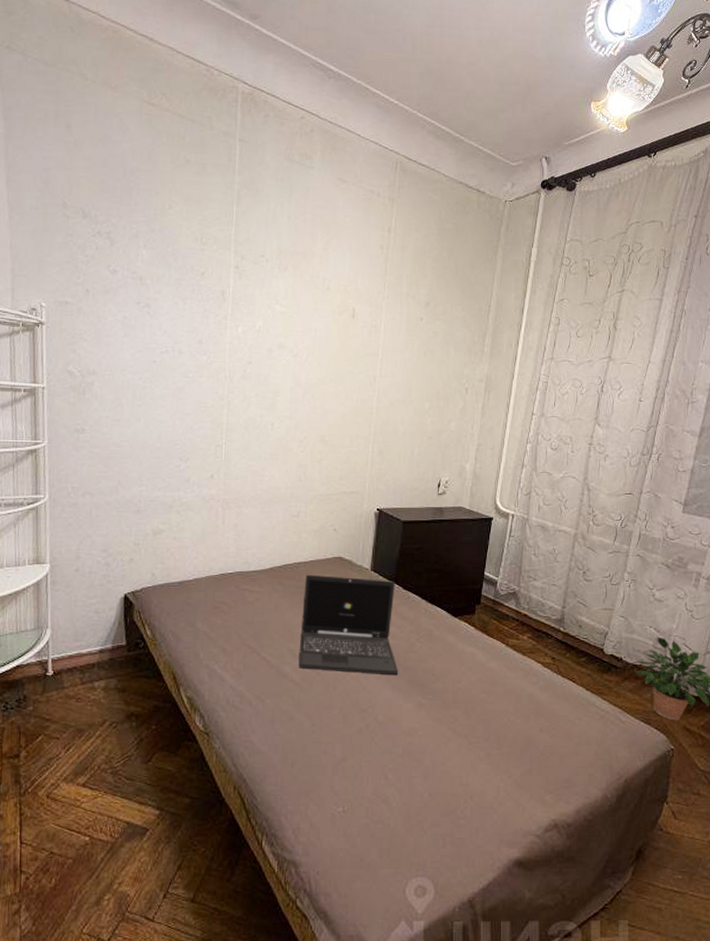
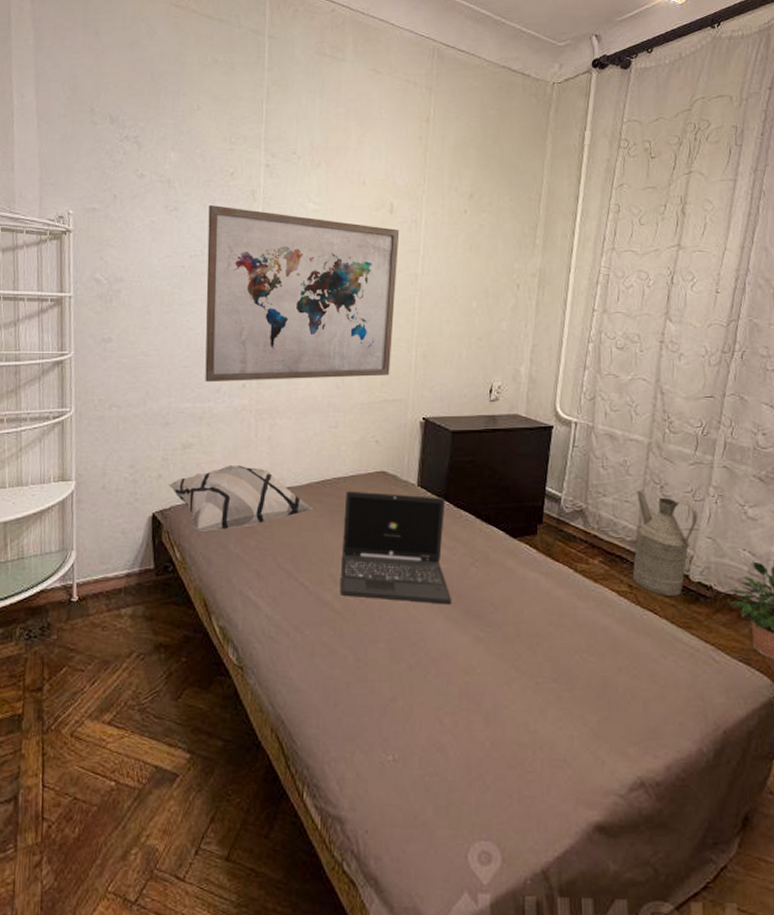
decorative pillow: none [140,550,275,611] -> present [169,464,313,531]
wall art: none [175,303,360,473] -> present [205,205,400,383]
watering can: none [555,575,614,667] -> present [632,490,698,596]

